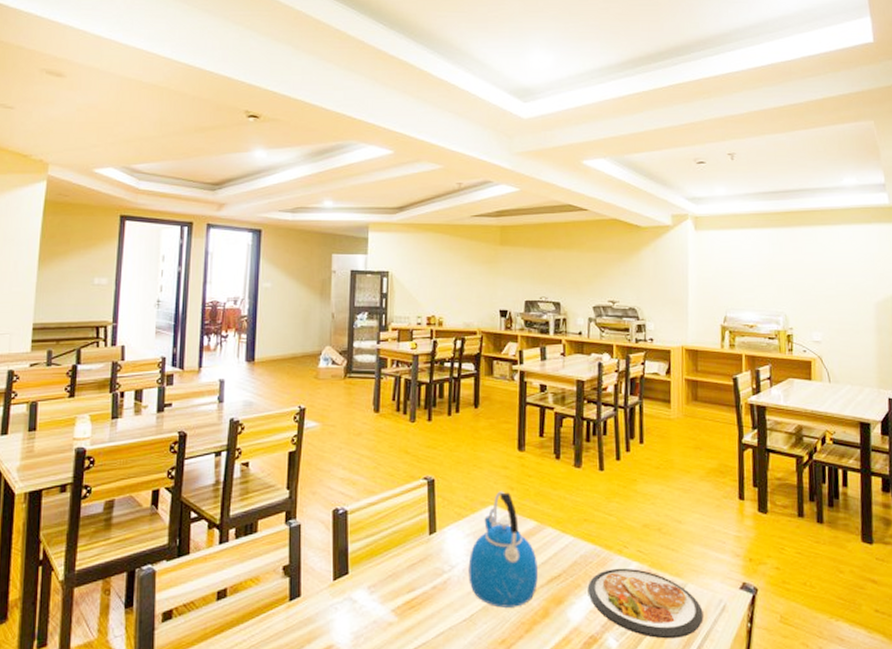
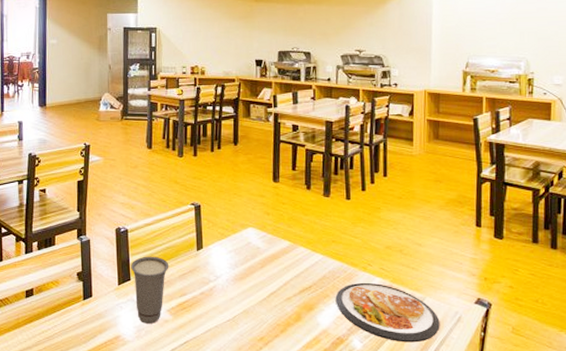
cup: none [350,543,396,628] -> present [131,256,169,324]
kettle: present [468,491,538,608] -> none [231,216,291,312]

